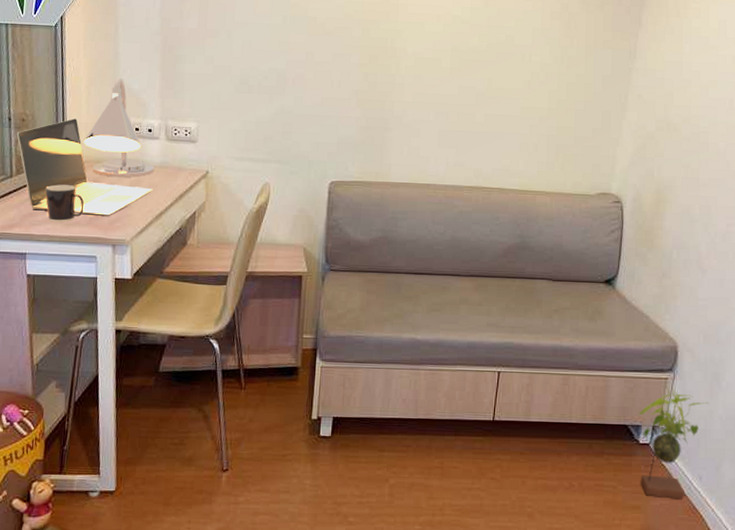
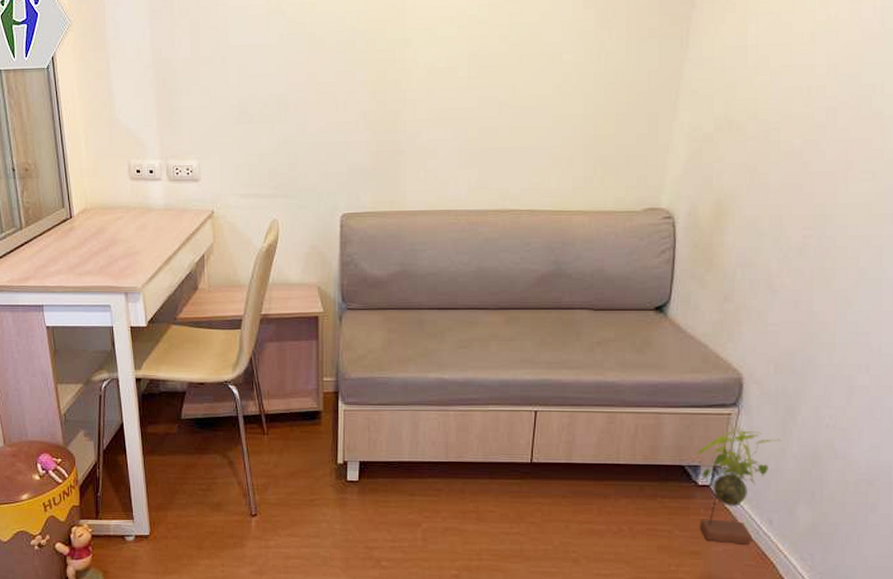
laptop: present [16,118,153,217] -> none [21,164,159,265]
mug: present [44,184,85,223] -> none [54,234,94,273]
table lamp: present [83,77,155,178] -> none [86,117,159,224]

